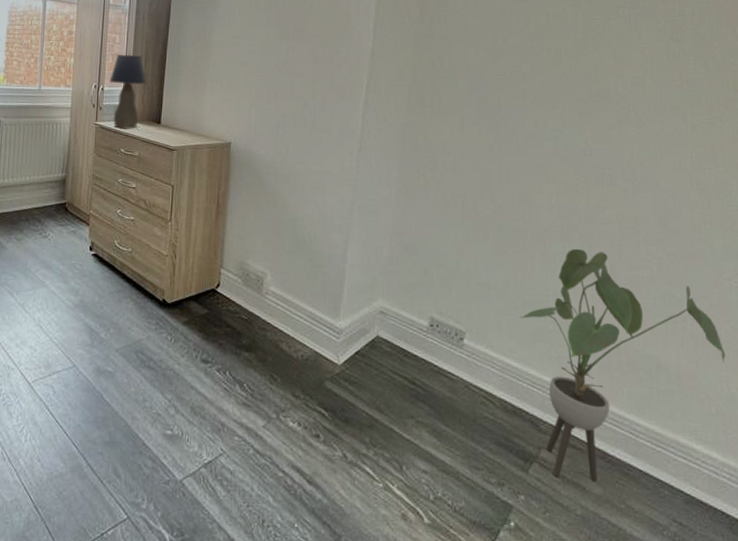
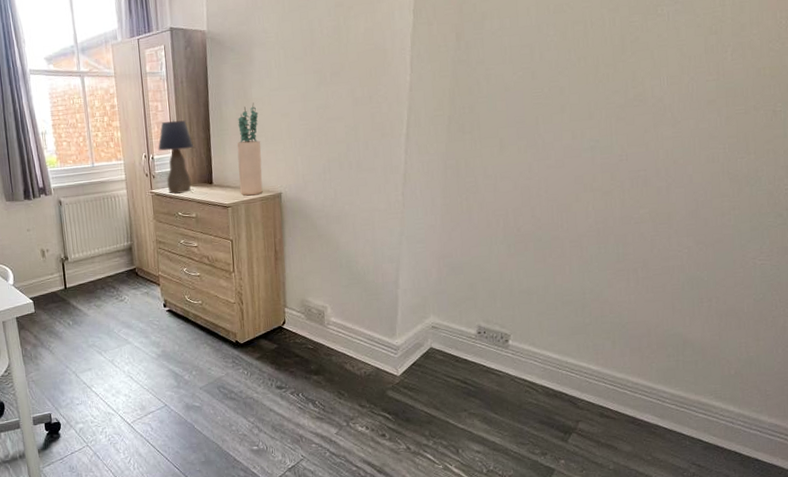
vase: none [188,47,216,141] -> present [237,102,263,196]
house plant: present [520,248,726,481] -> none [559,248,747,443]

